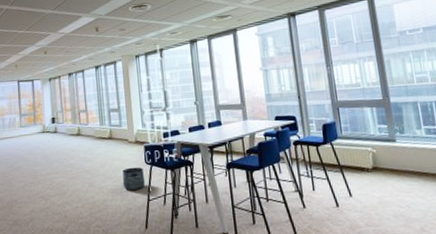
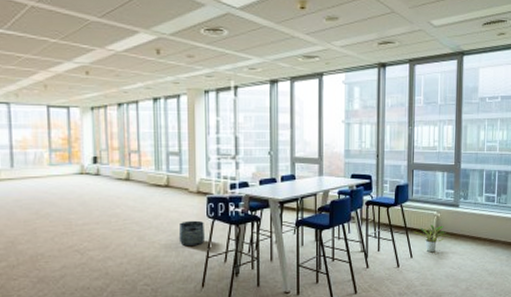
potted plant: none [349,161,392,191] -> present [413,224,451,253]

